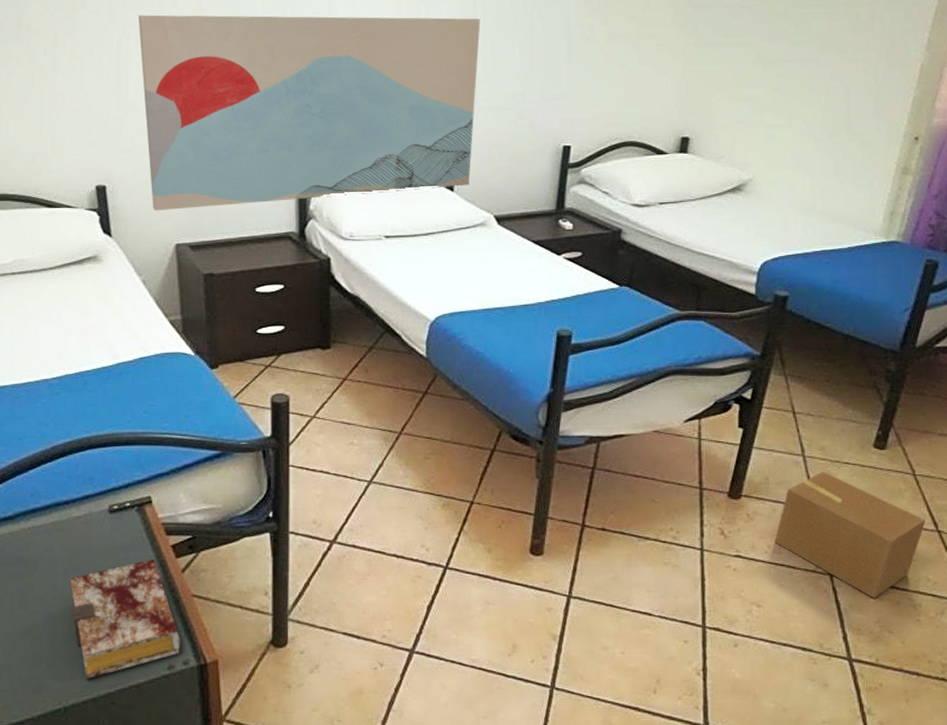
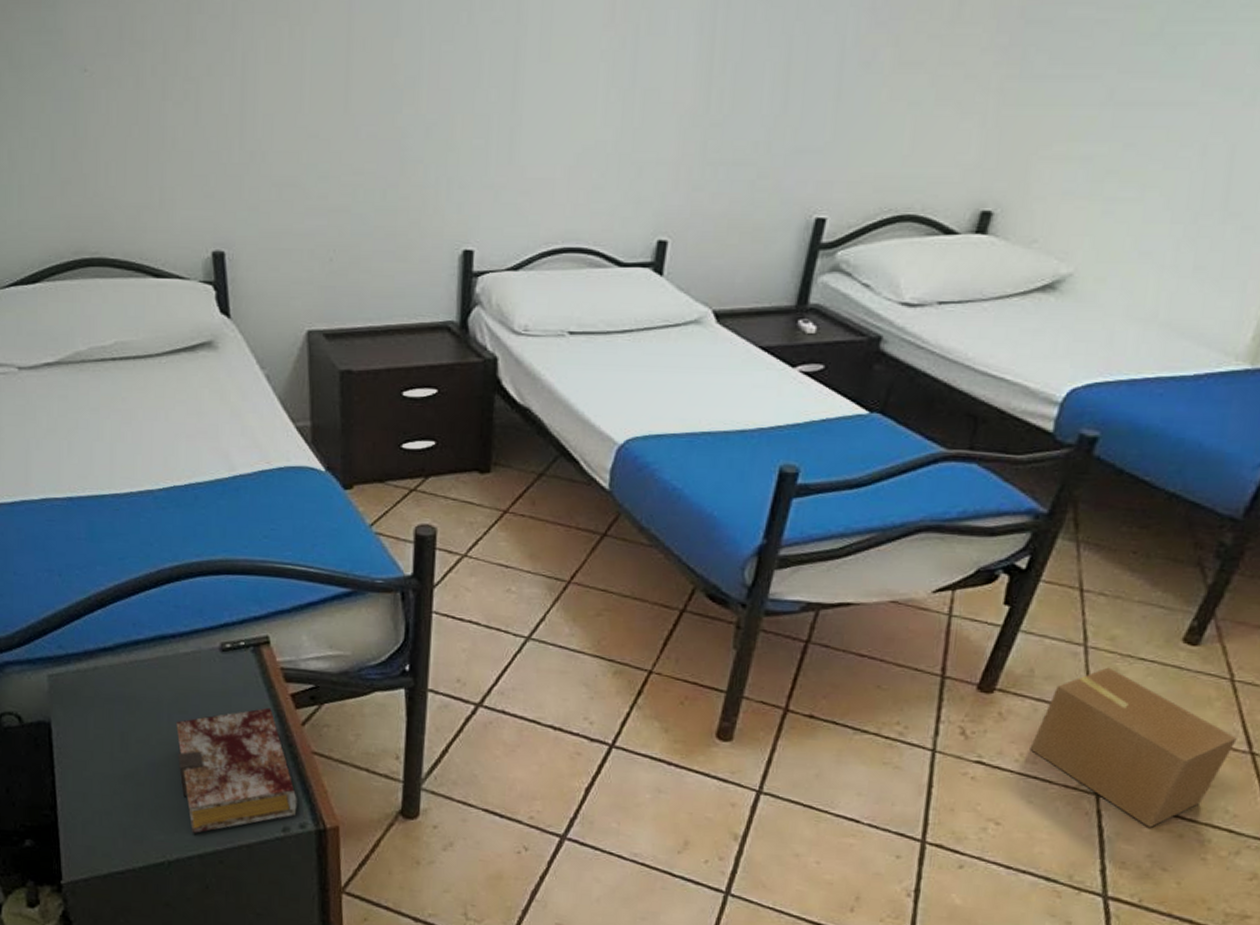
wall art: present [138,15,481,211] -> none [269,22,721,288]

